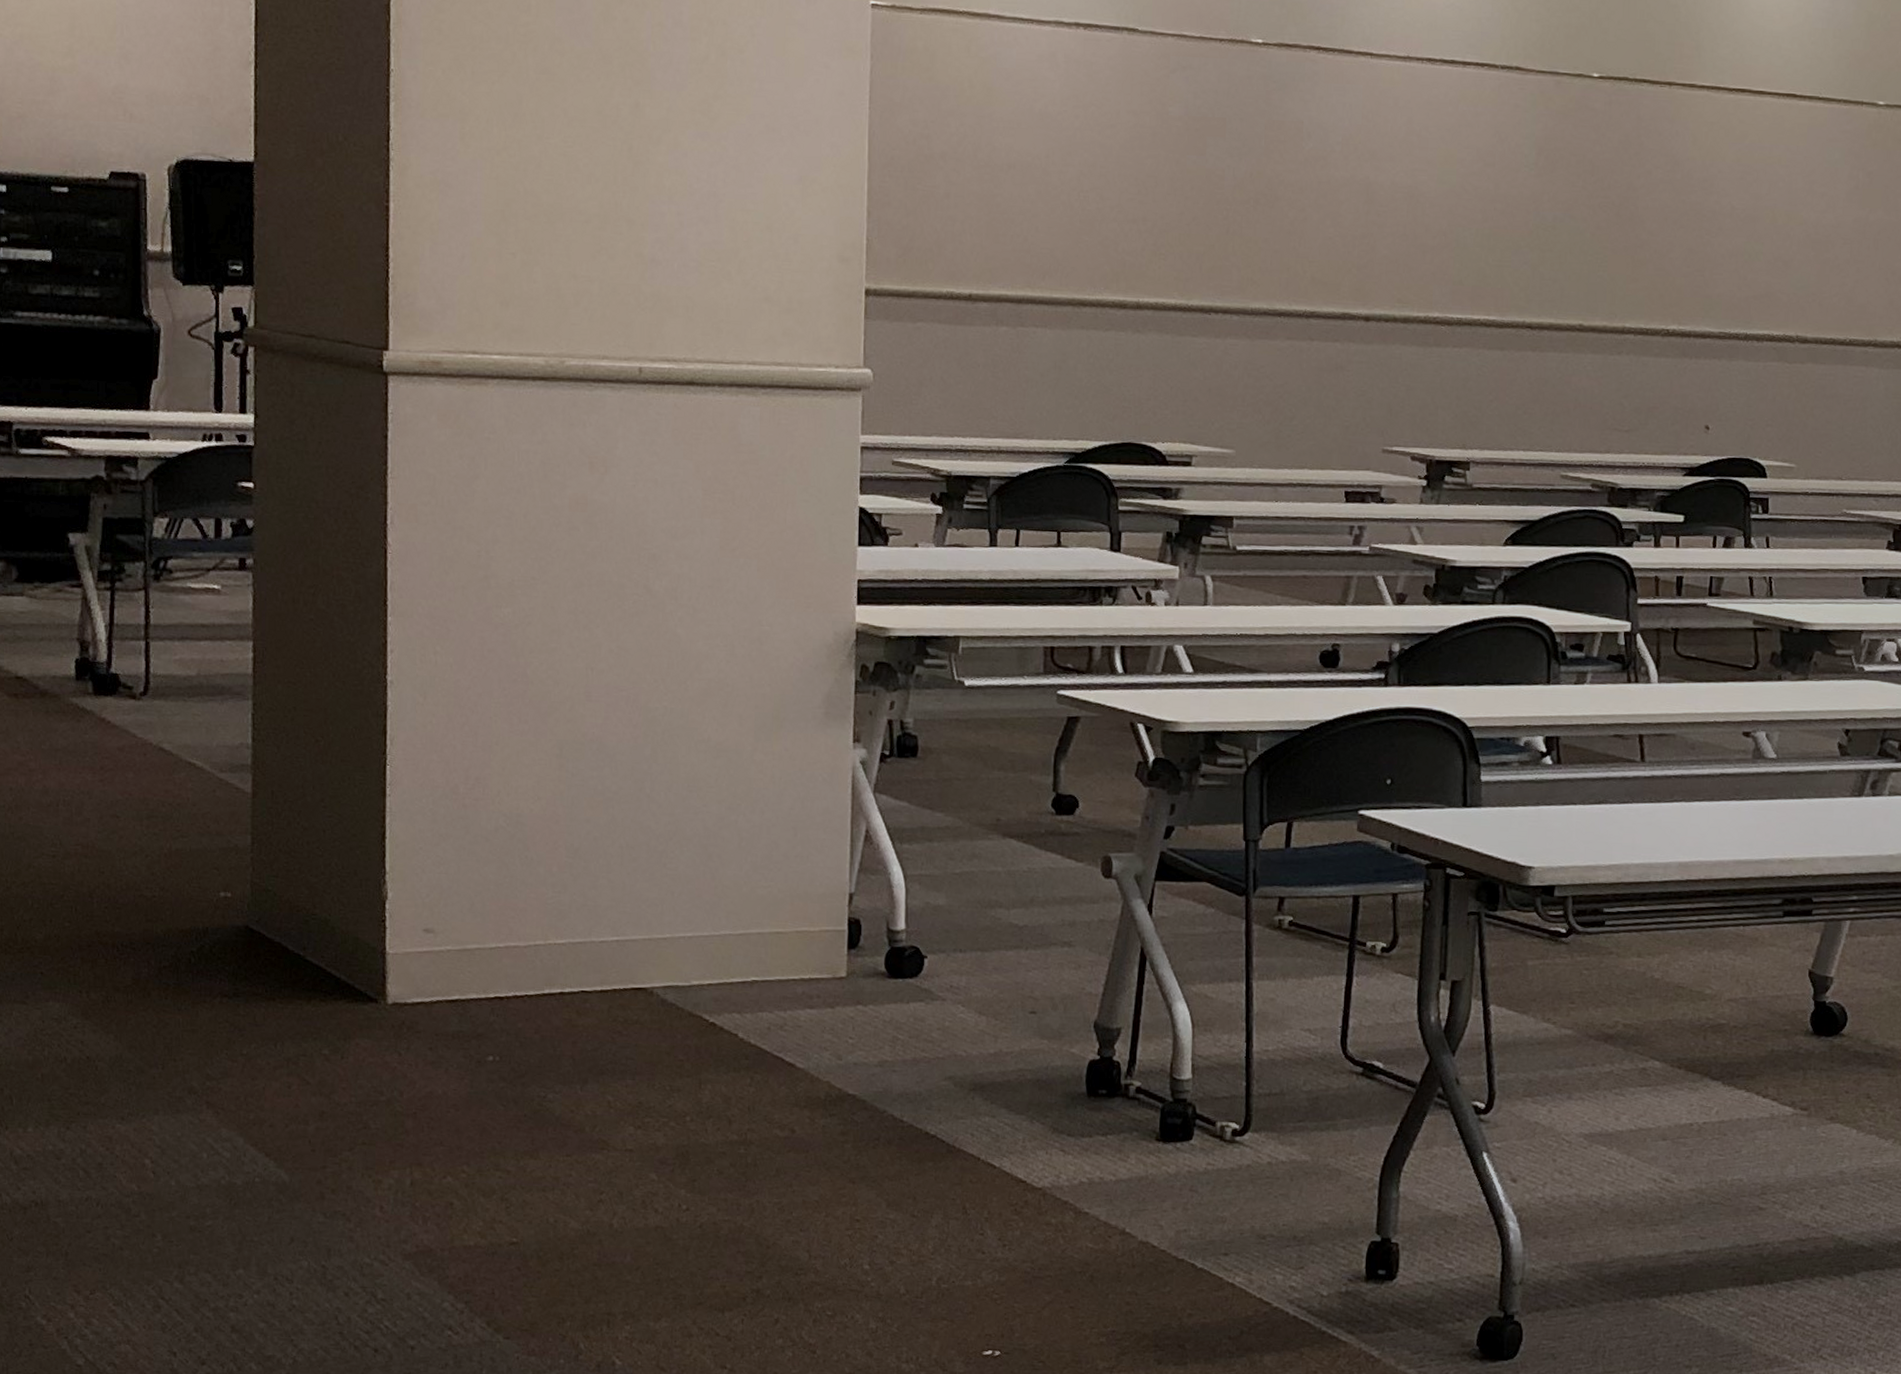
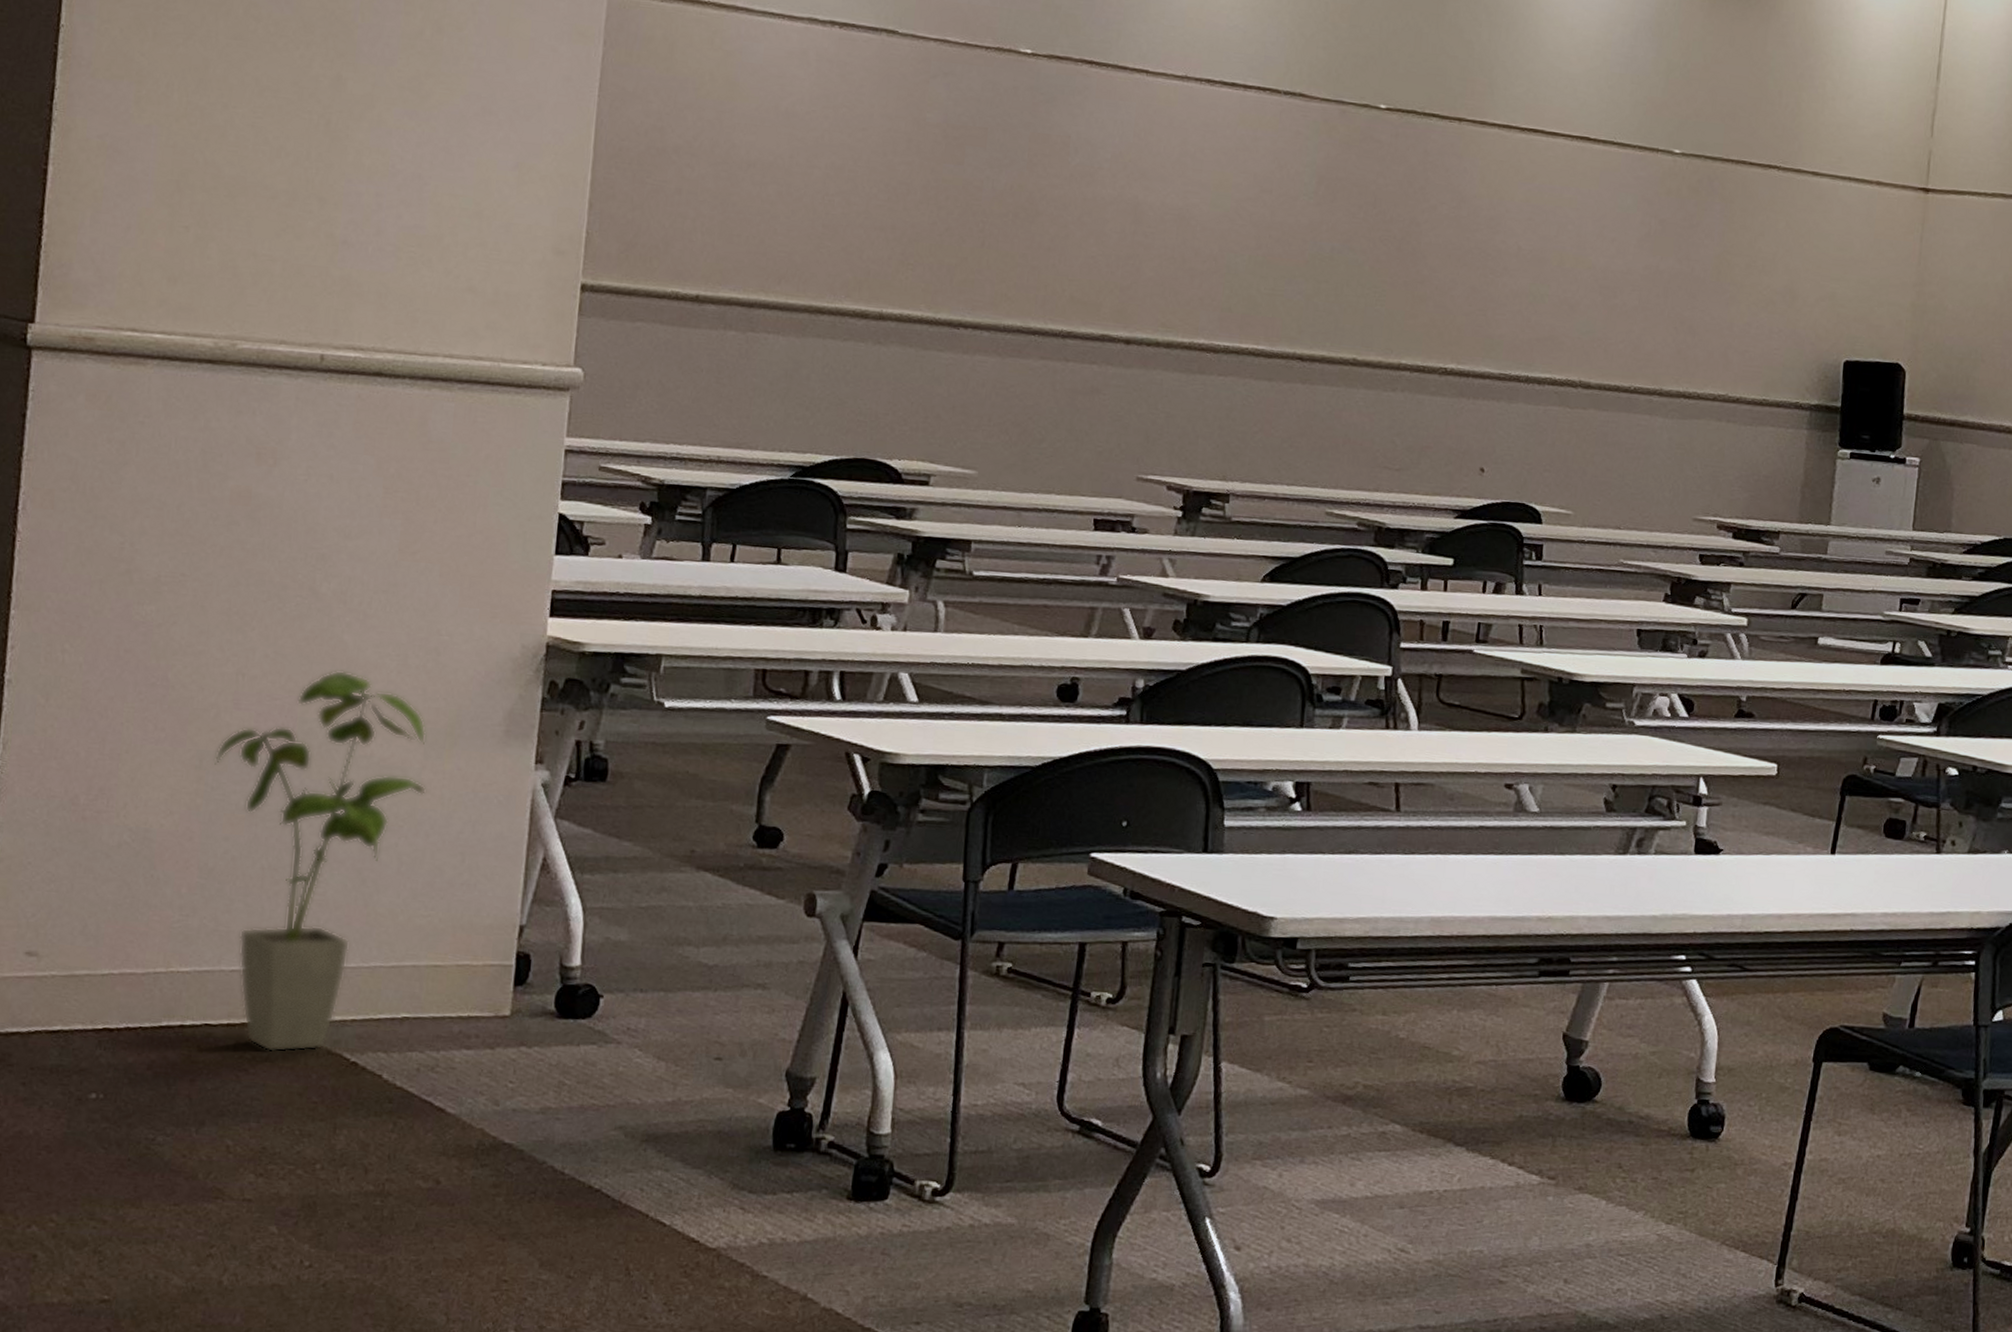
house plant: none [573,661,758,1016] -> present [214,670,427,1053]

